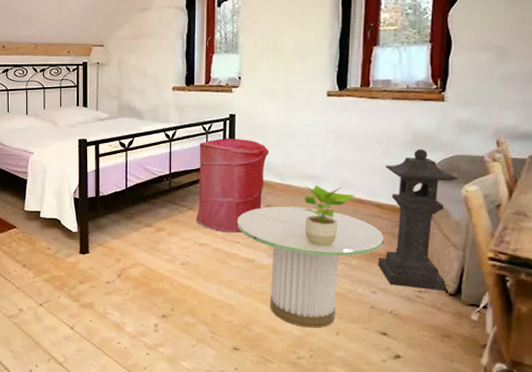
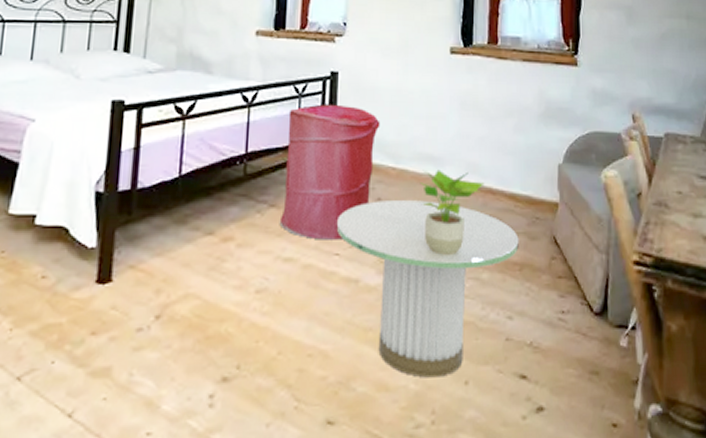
stone lantern: present [378,149,459,290] -> none [513,124,597,309]

